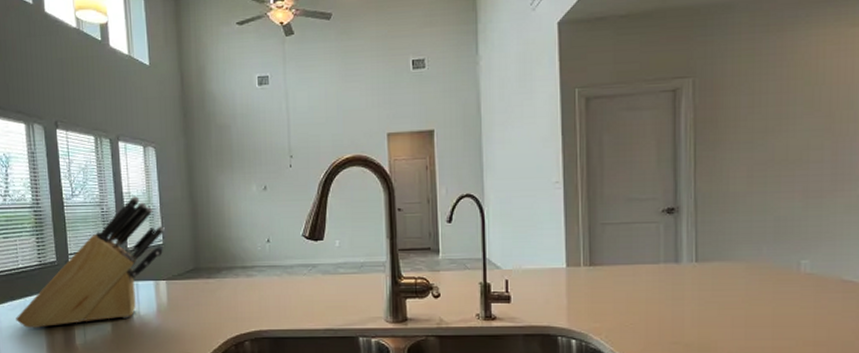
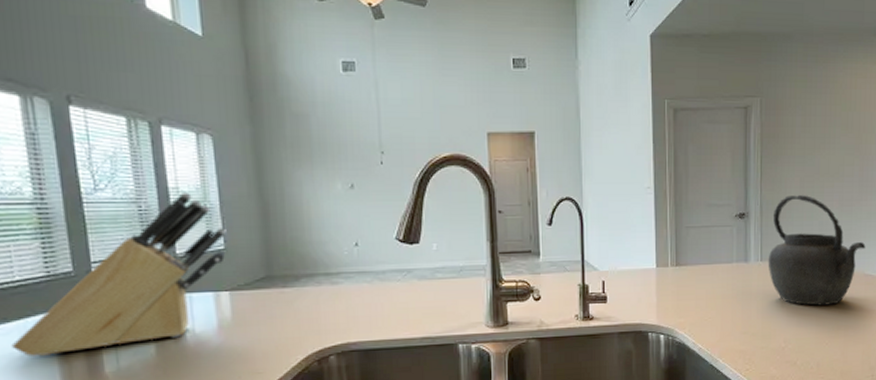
kettle: none [705,185,843,316] -> present [768,194,866,306]

